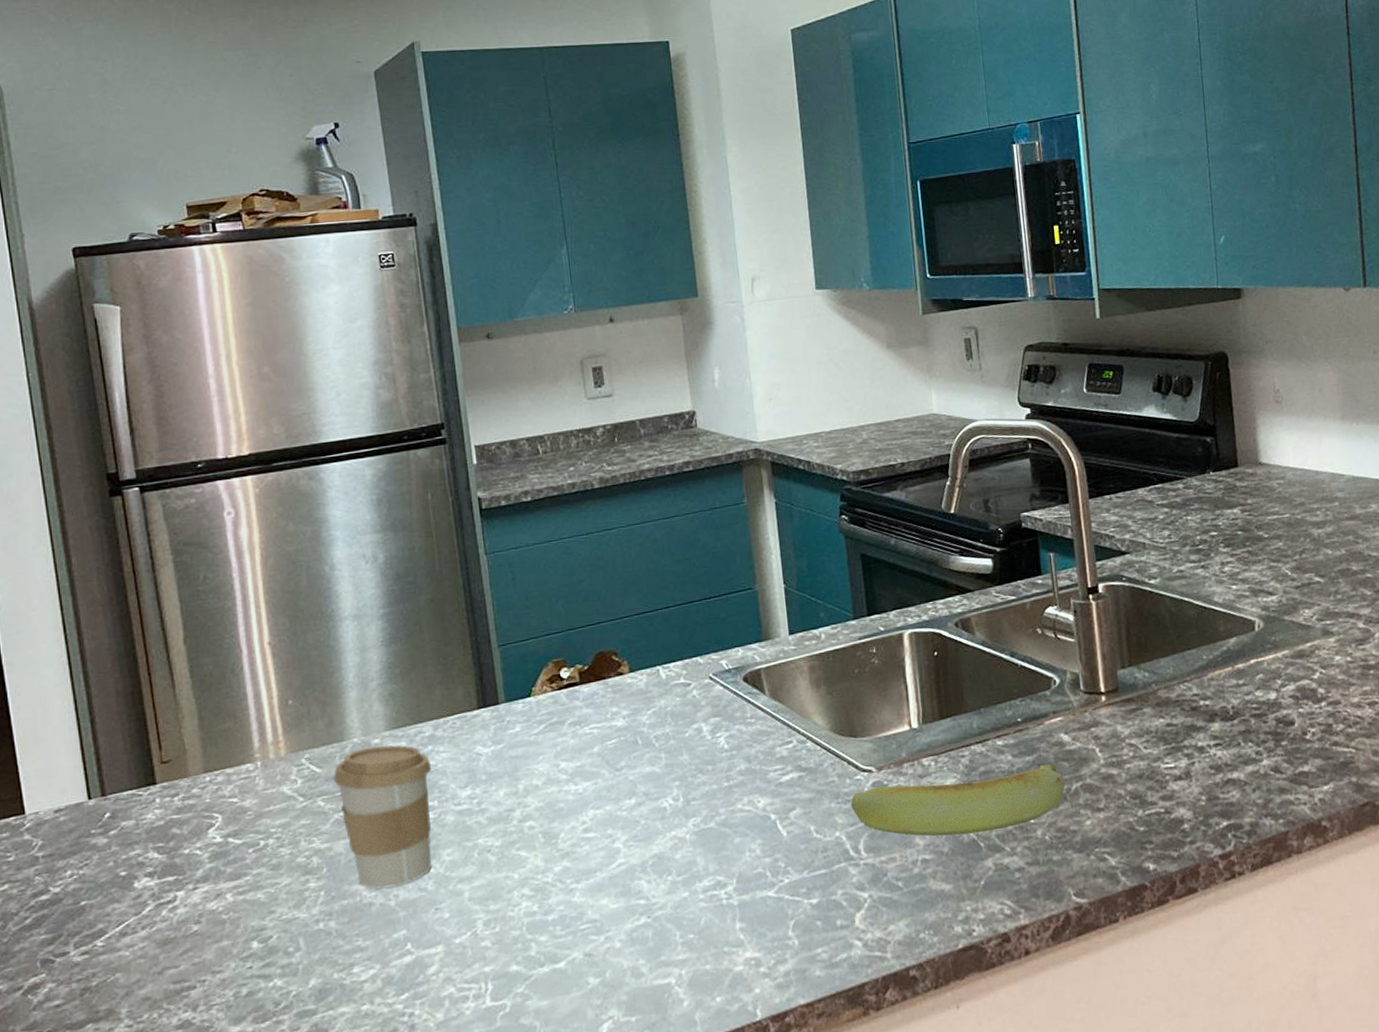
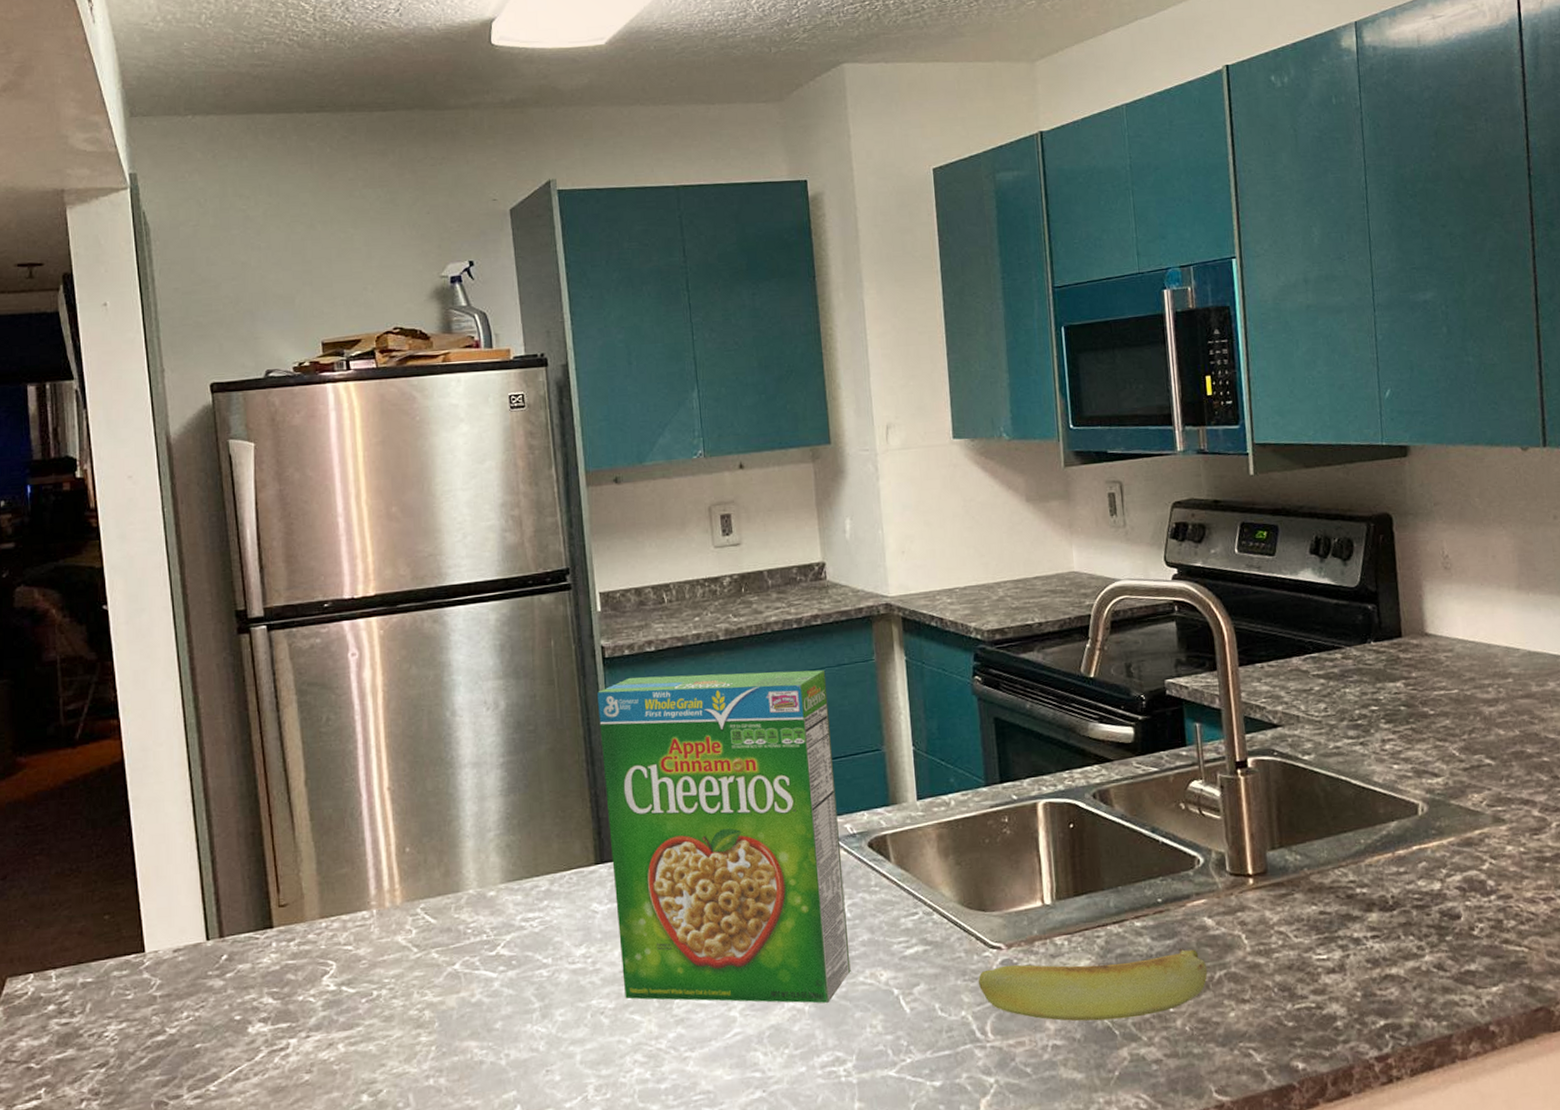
coffee cup: present [334,745,432,889] -> none [448,898,546,1047]
cereal box: none [475,513,730,837] -> present [597,669,851,1003]

